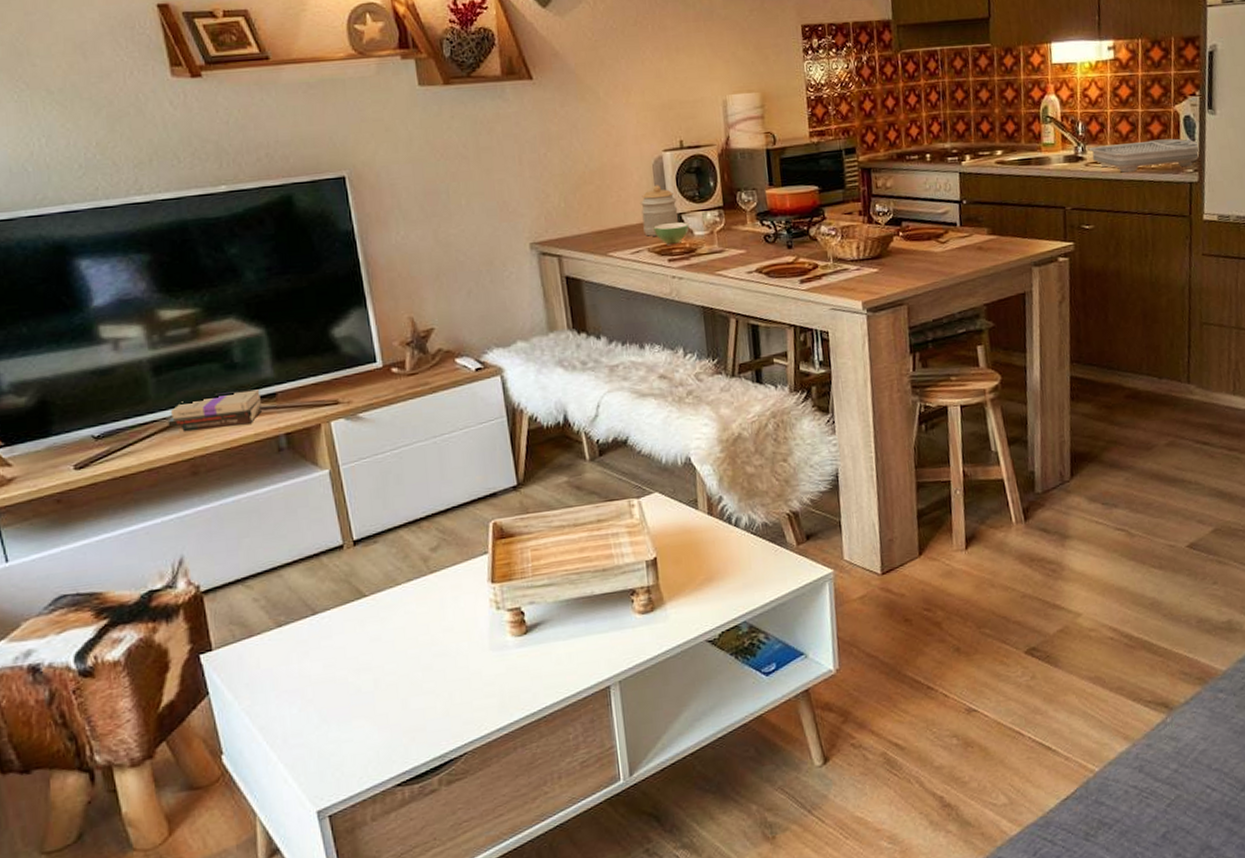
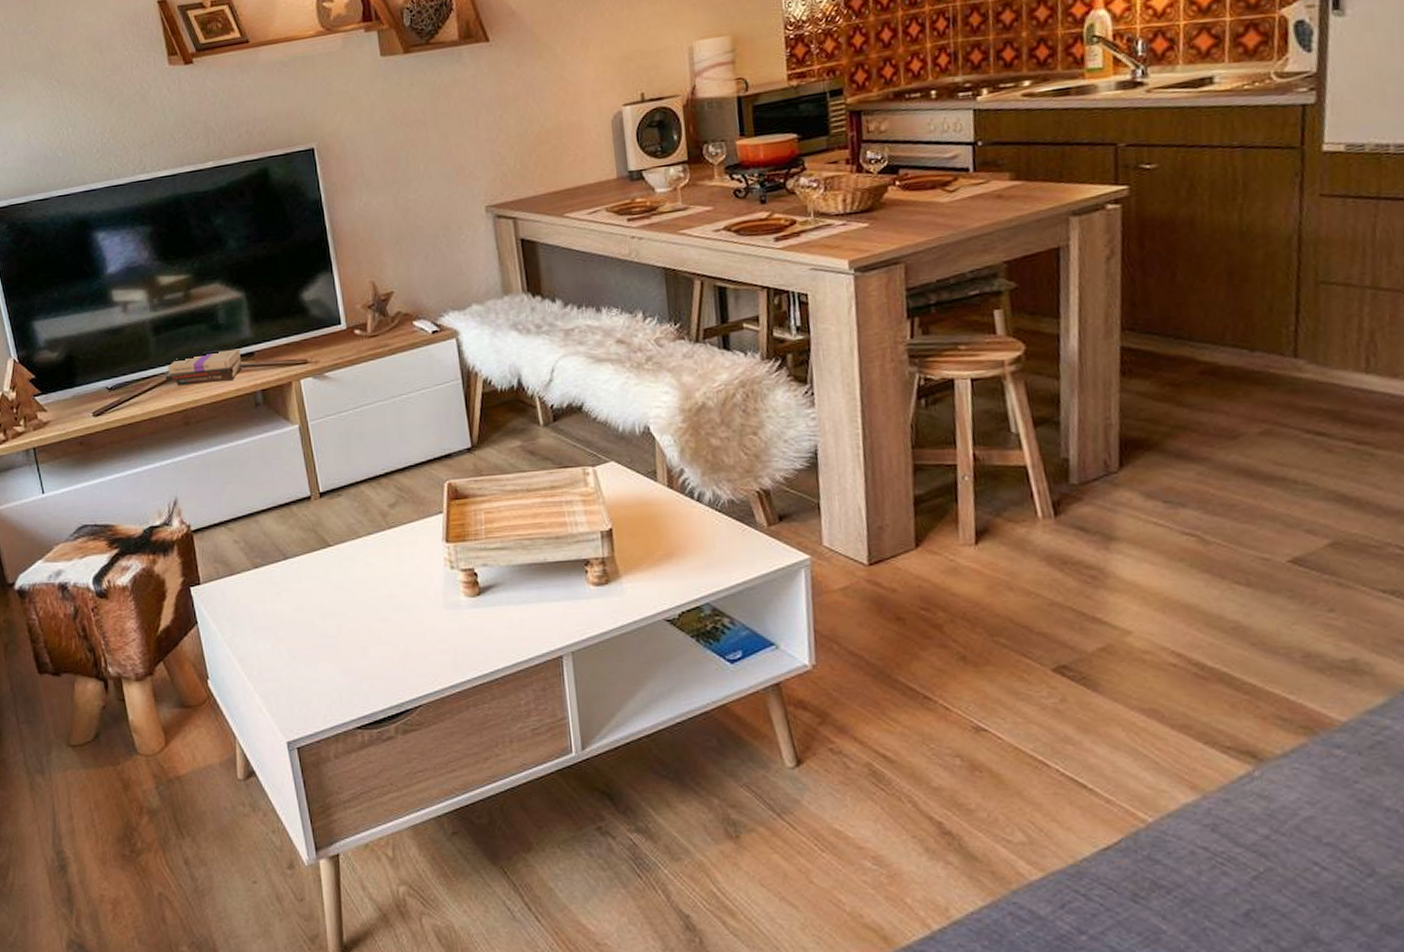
jar: present [641,185,678,237] -> none [599,141,639,196]
bowl: present [653,222,690,247] -> none [612,179,651,206]
dish rack: present [1088,138,1198,173] -> none [1151,50,1316,98]

